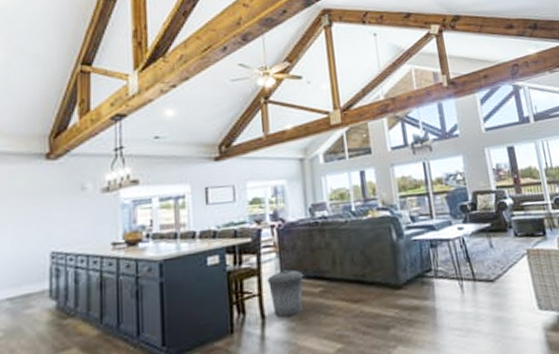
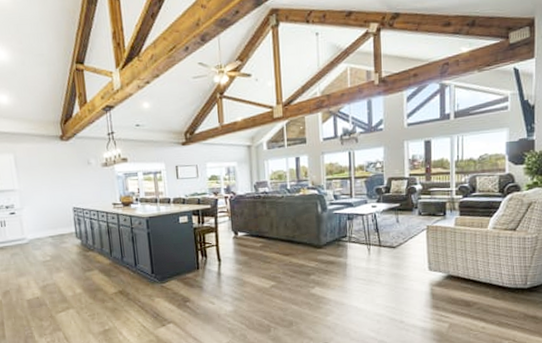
trash can: present [266,269,304,318] -> none [222,229,249,262]

